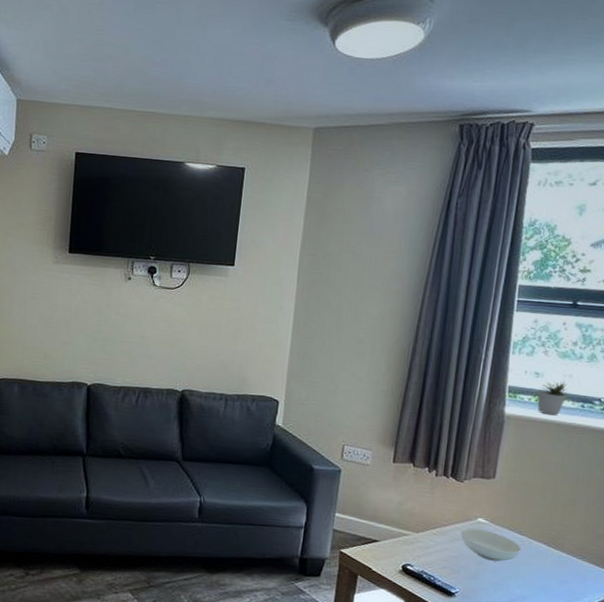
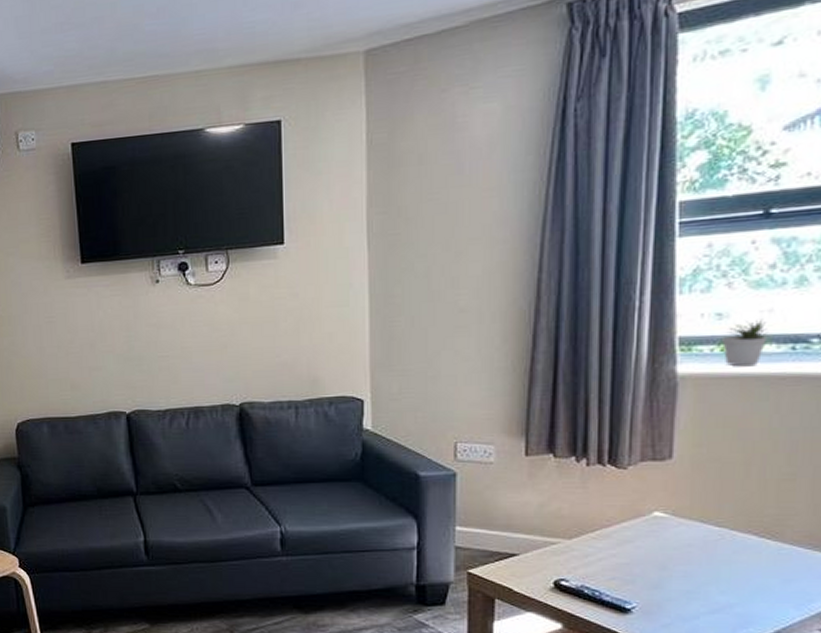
bowl: present [460,528,522,562] -> none [631,526,721,564]

